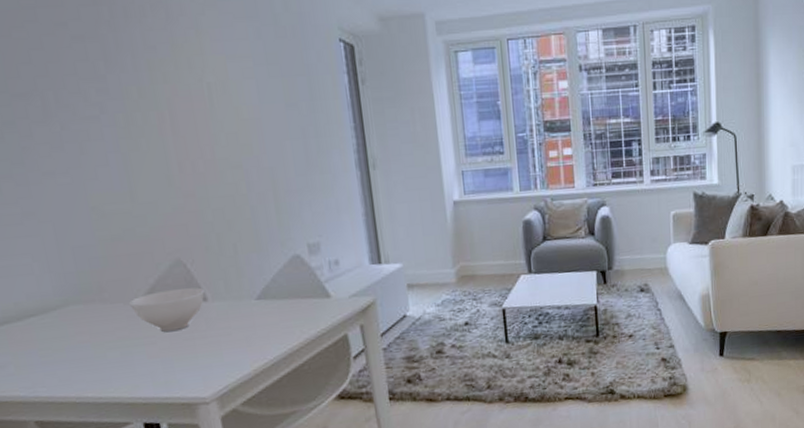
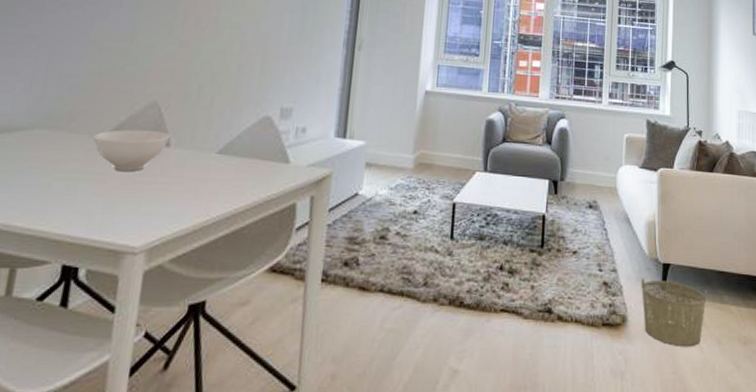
basket: none [698,347,765,404] -> present [640,278,707,346]

